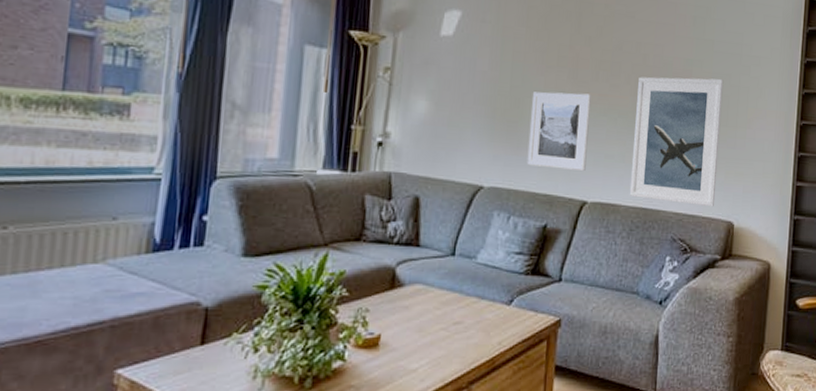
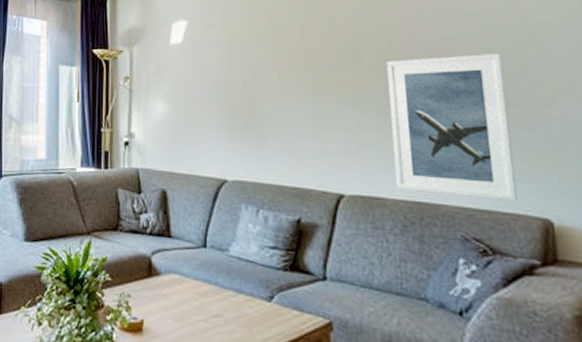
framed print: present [526,92,591,171] -> none [266,83,338,162]

